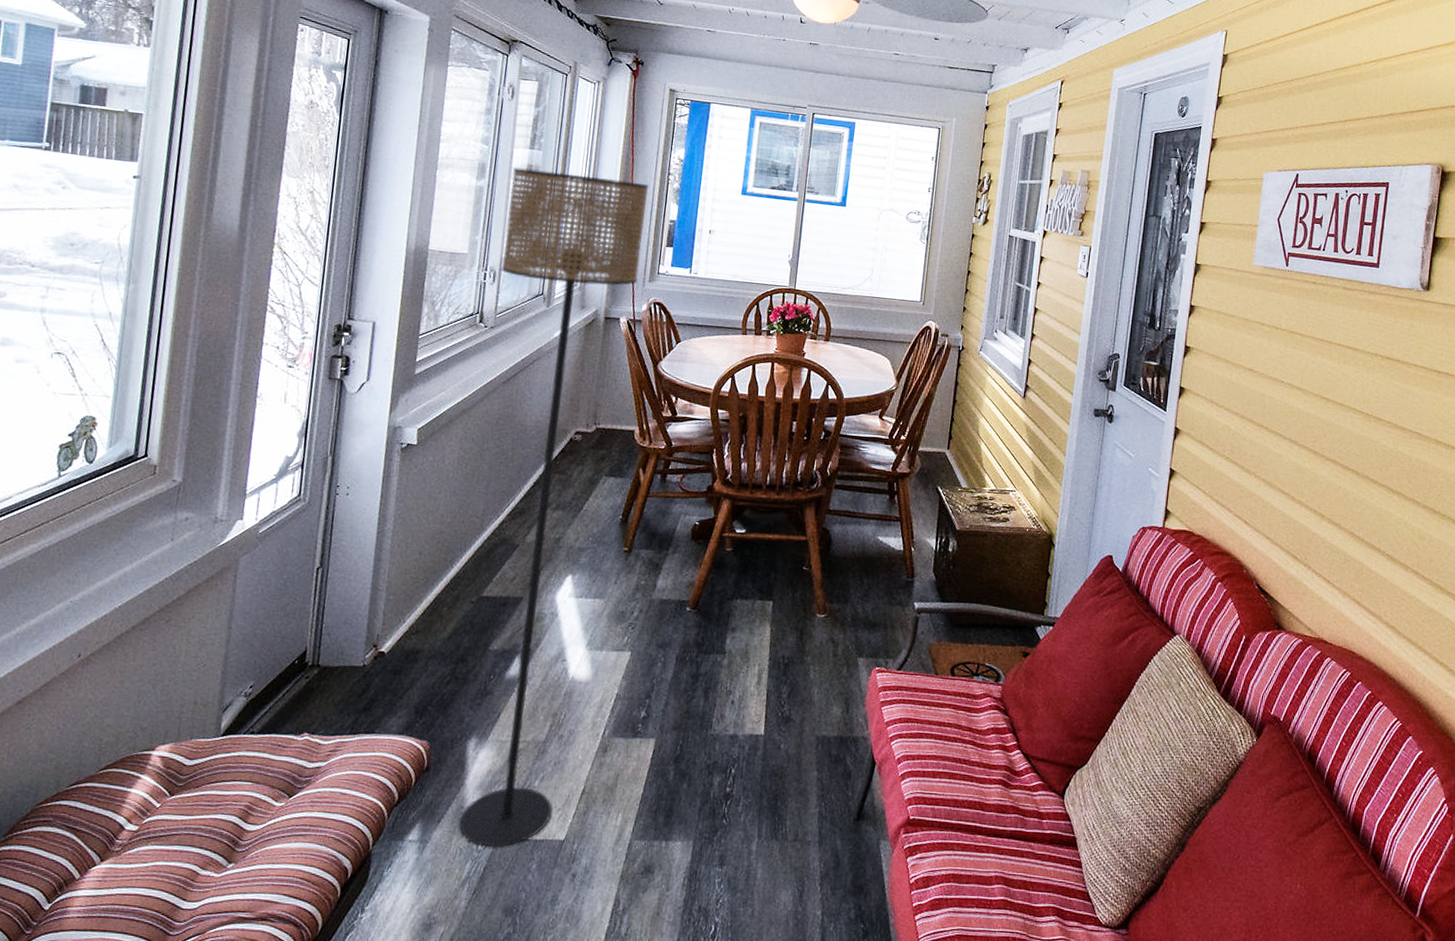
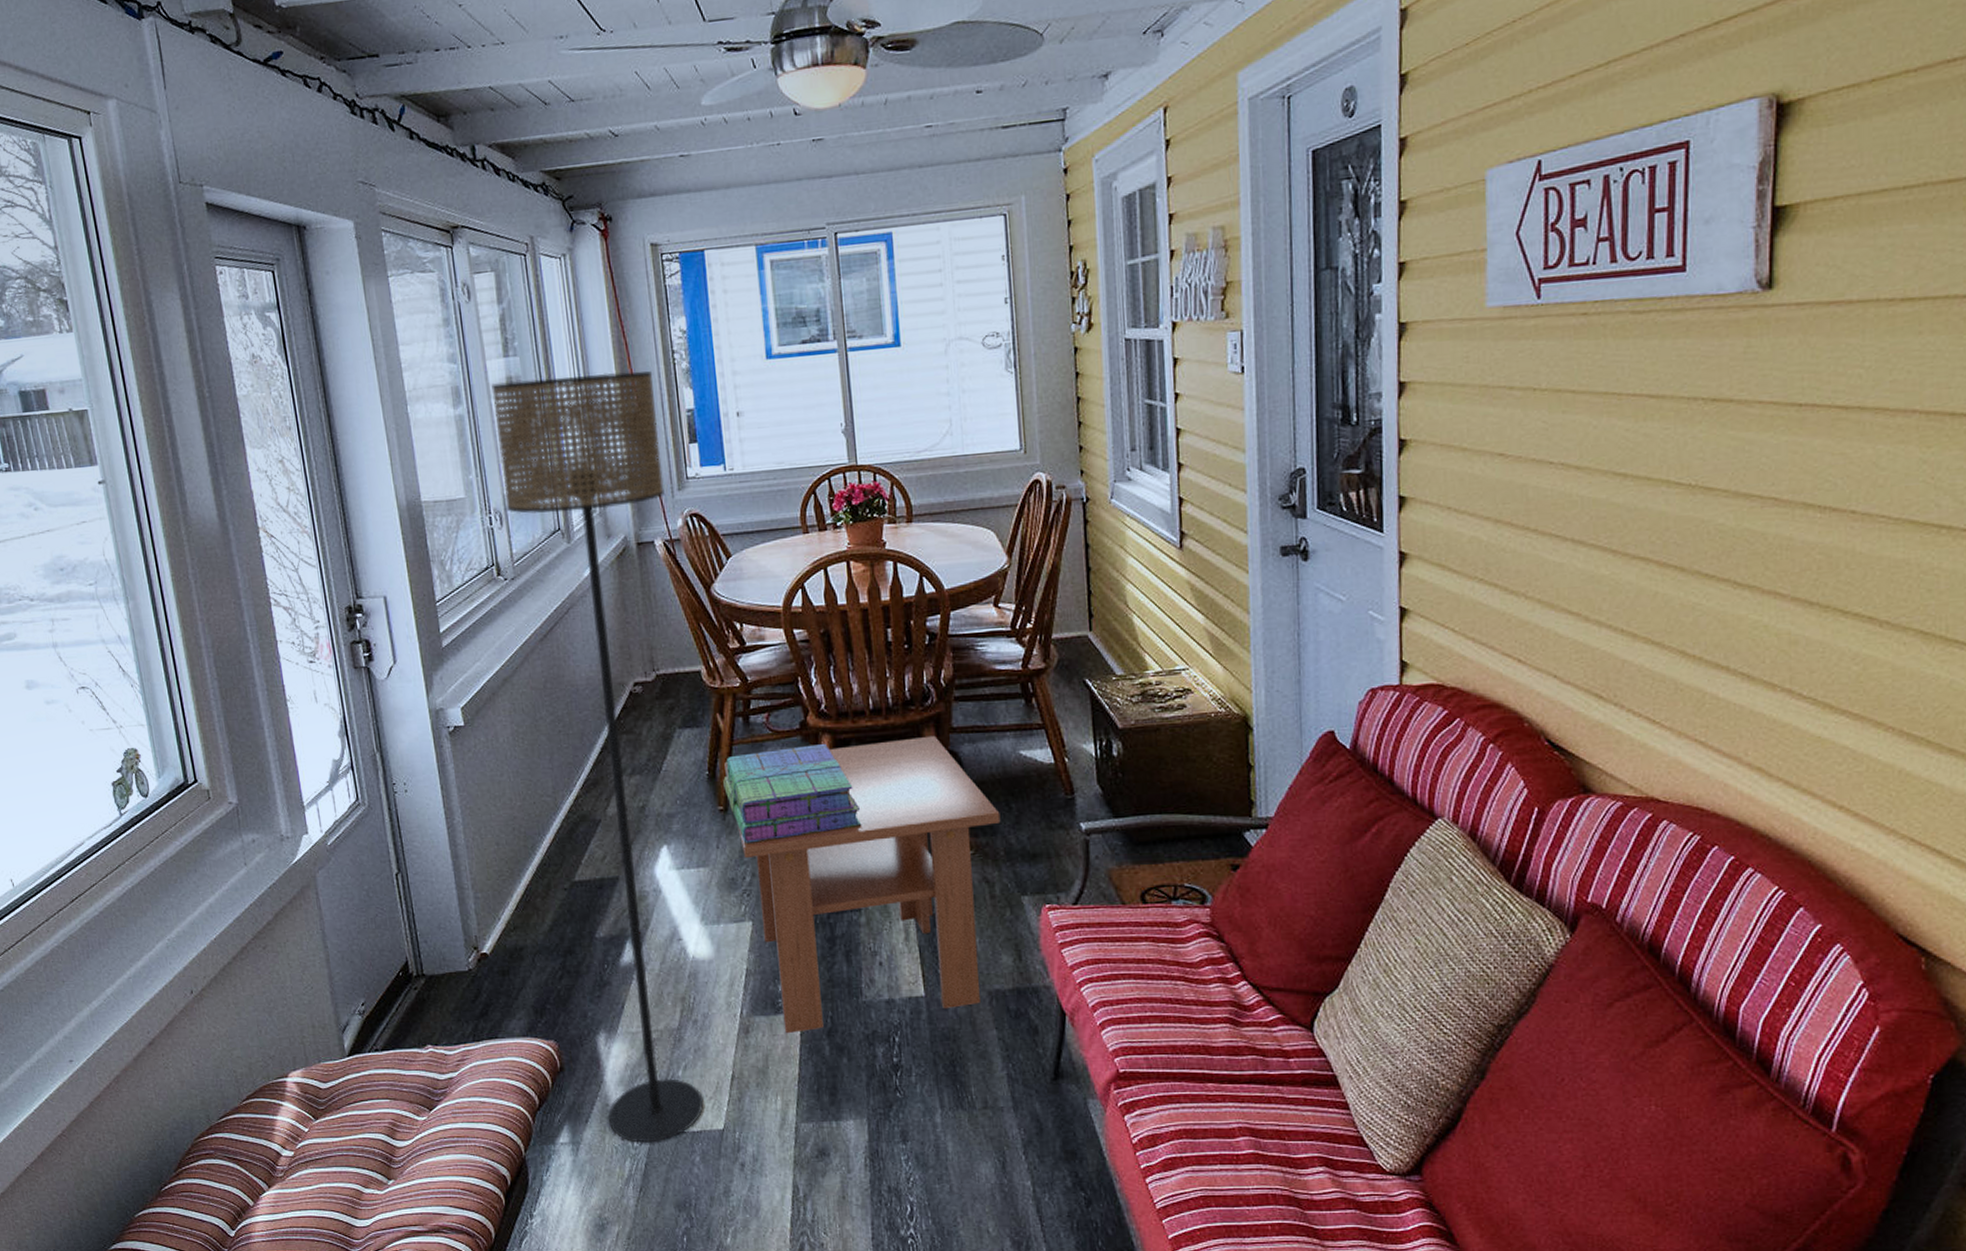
stack of books: none [632,506,743,584] -> present [723,743,862,843]
coffee table: none [636,511,854,757] -> present [724,735,1001,1034]

